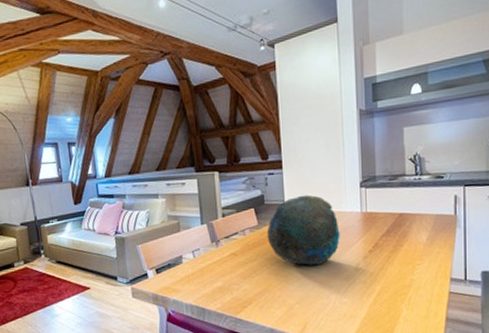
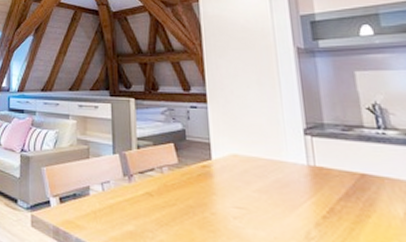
decorative bowl: present [266,195,340,266] -> none [188,135,282,225]

